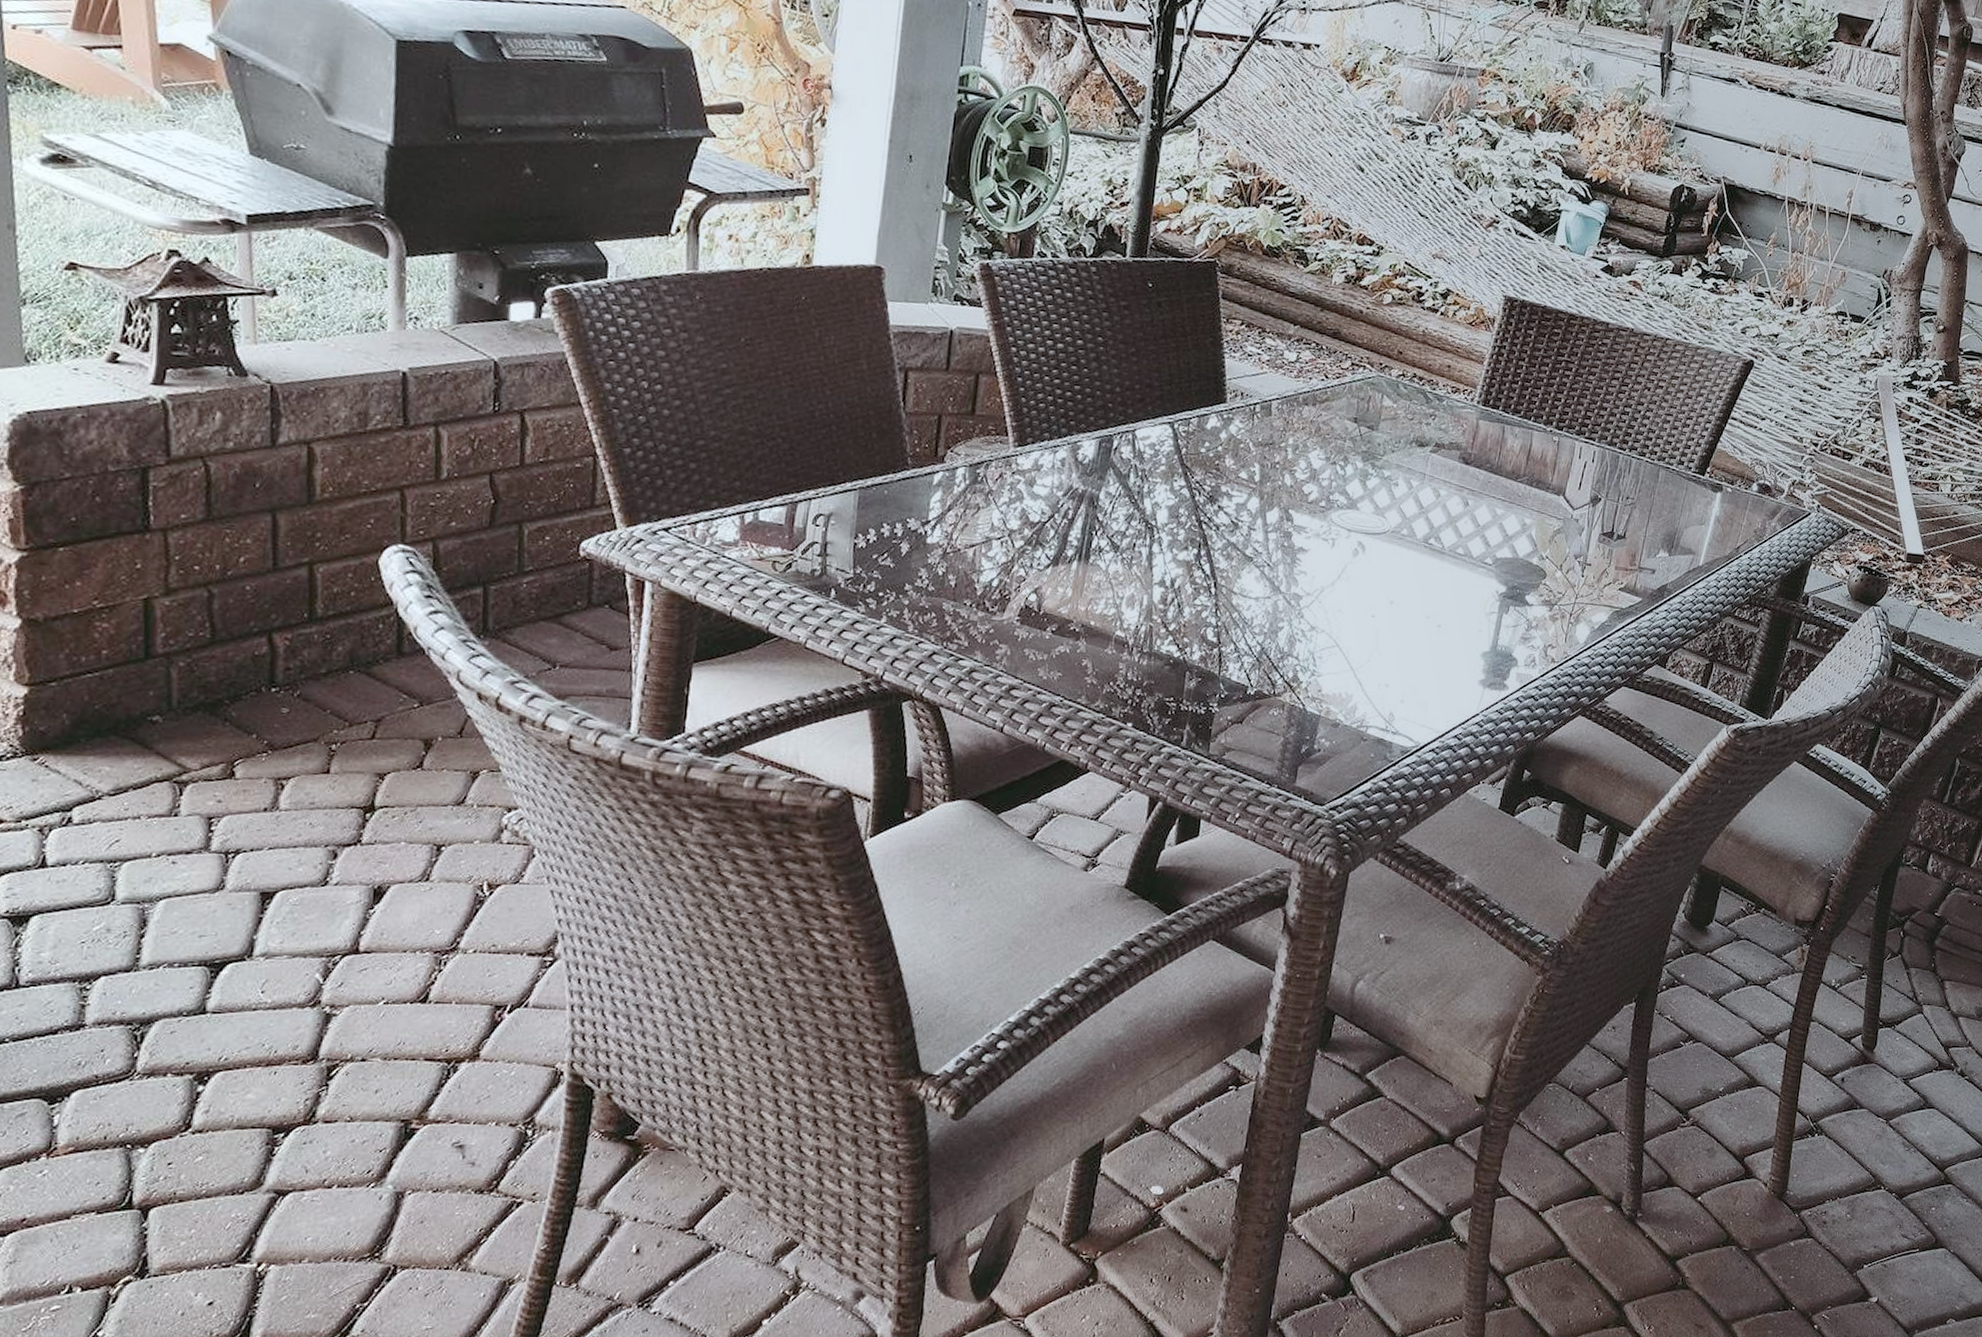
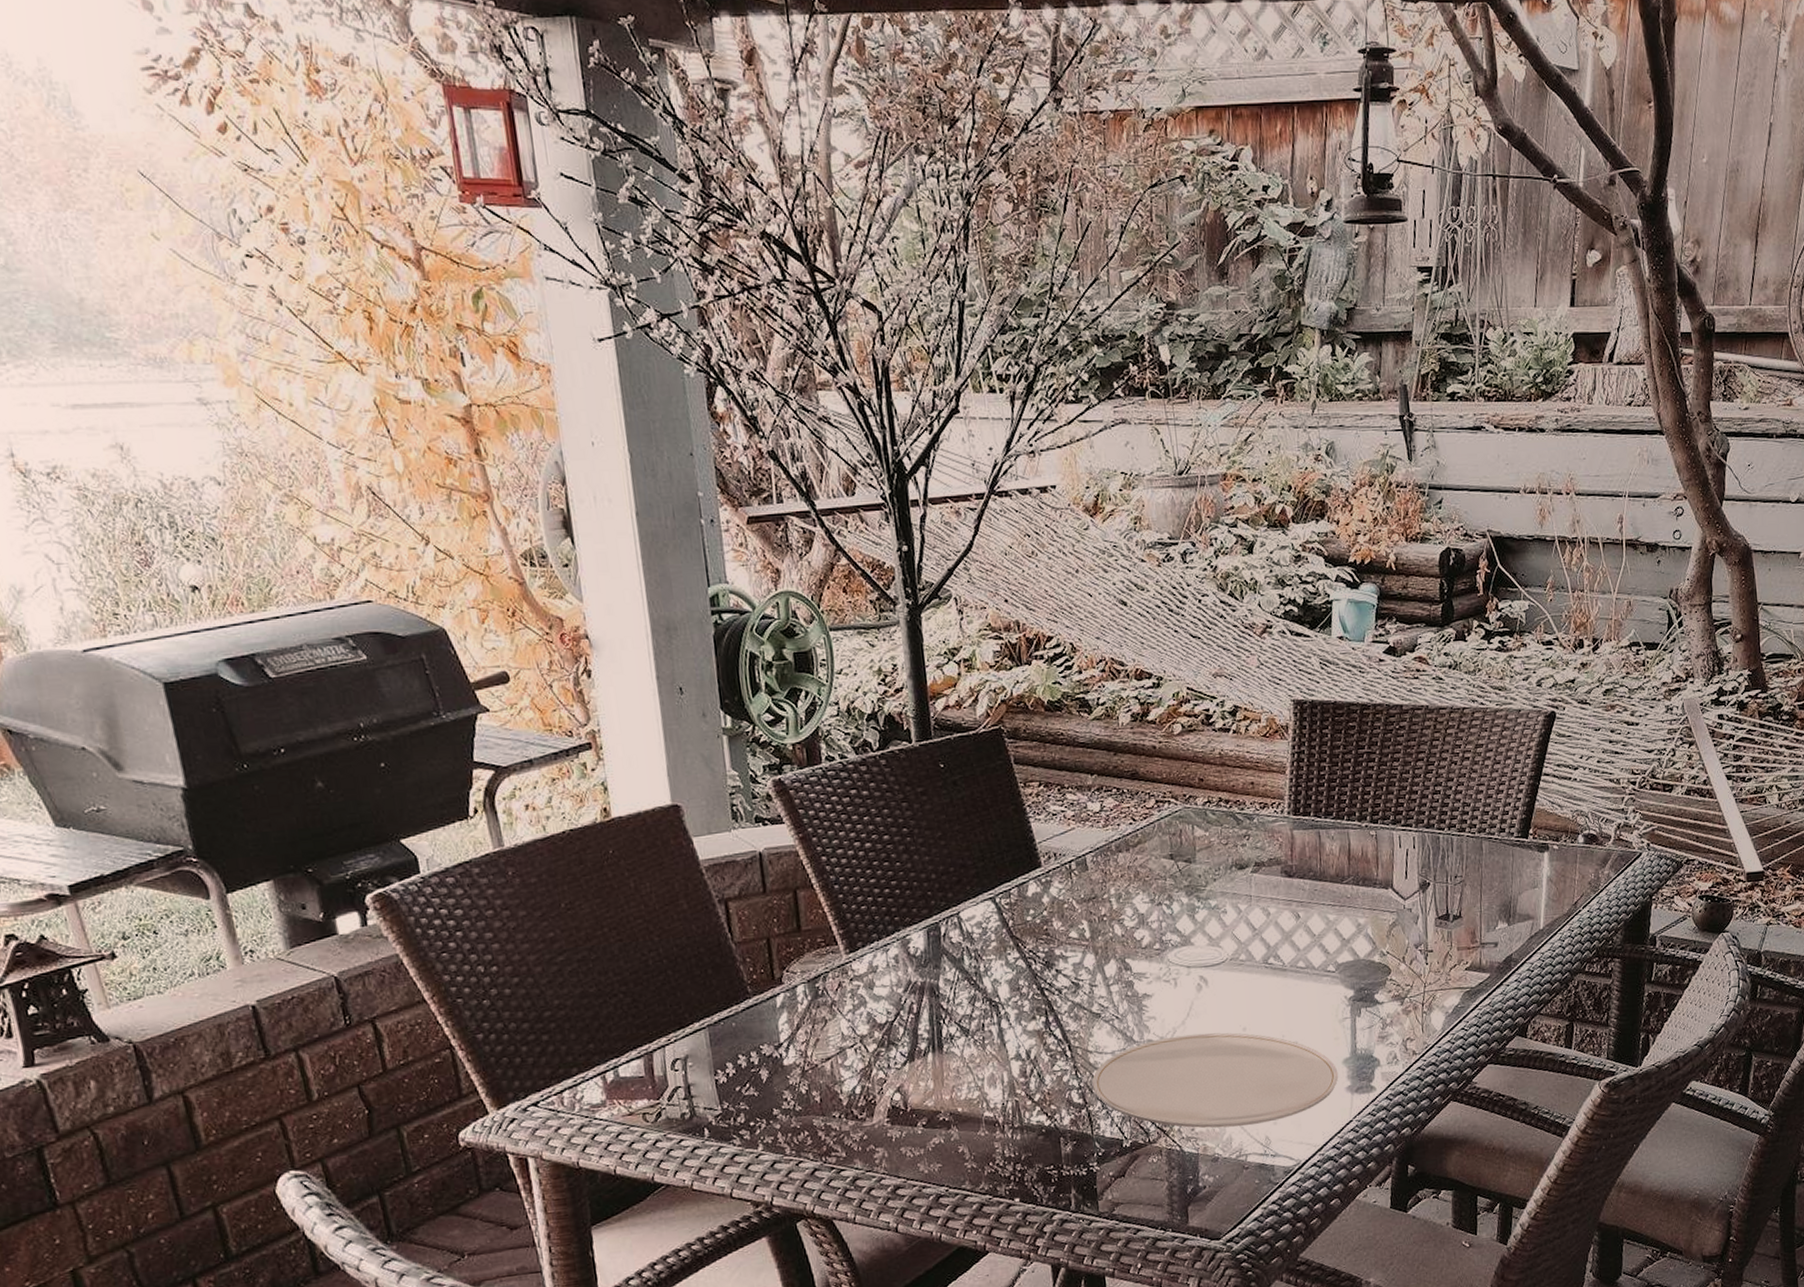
plate: none [1230,595,1475,699] -> present [1092,1032,1339,1129]

